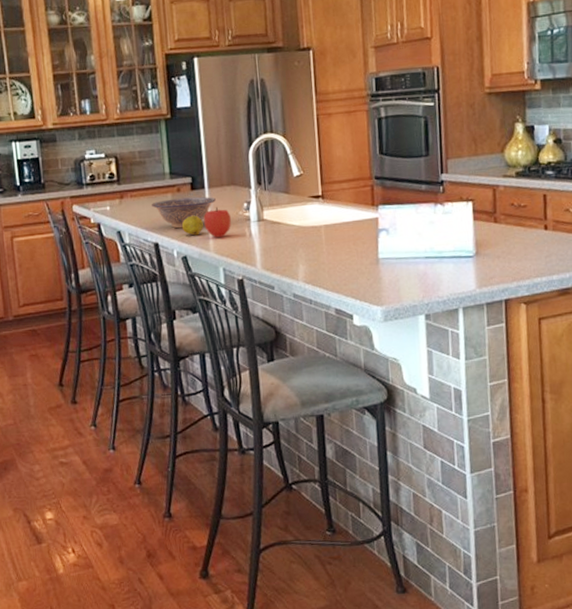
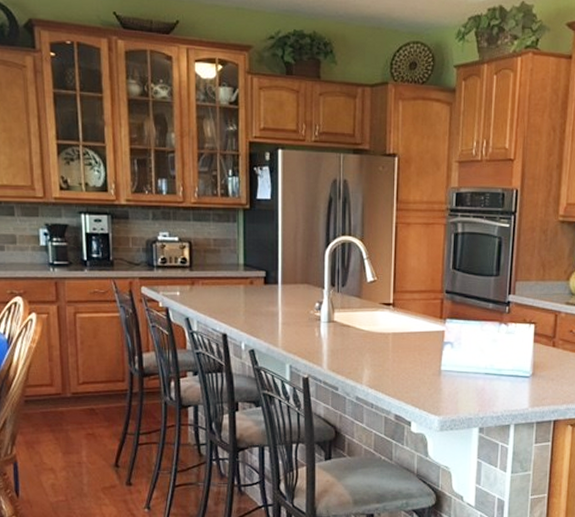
decorative bowl: present [152,196,216,229] -> none [223,291,288,322]
fruit: present [181,215,203,238] -> none [251,309,273,331]
fruit: present [204,207,231,238] -> none [275,304,301,334]

